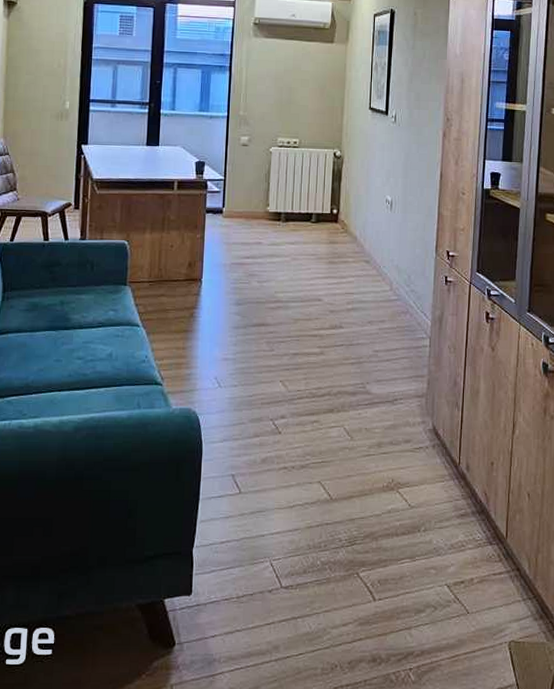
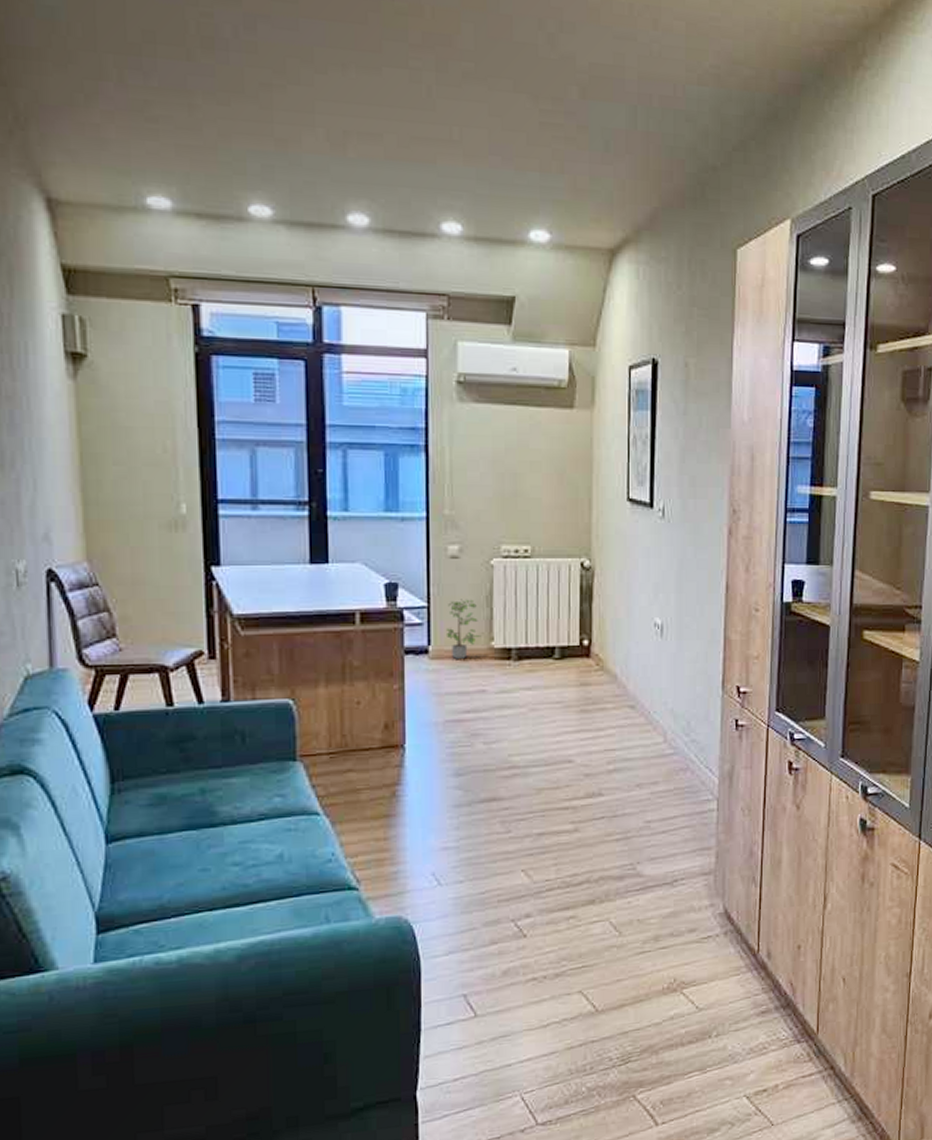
potted plant: none [235,175,261,218] -> present [445,599,482,659]

